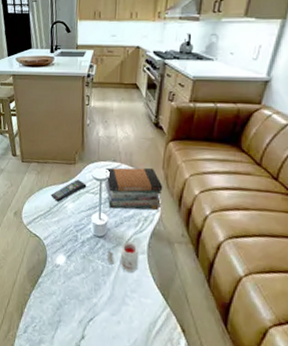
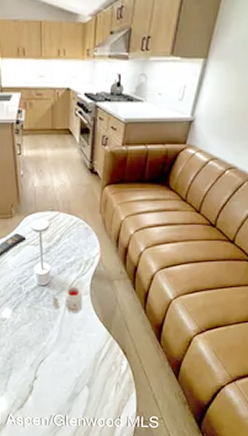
book stack: present [105,167,163,211] -> none [45,213,101,258]

